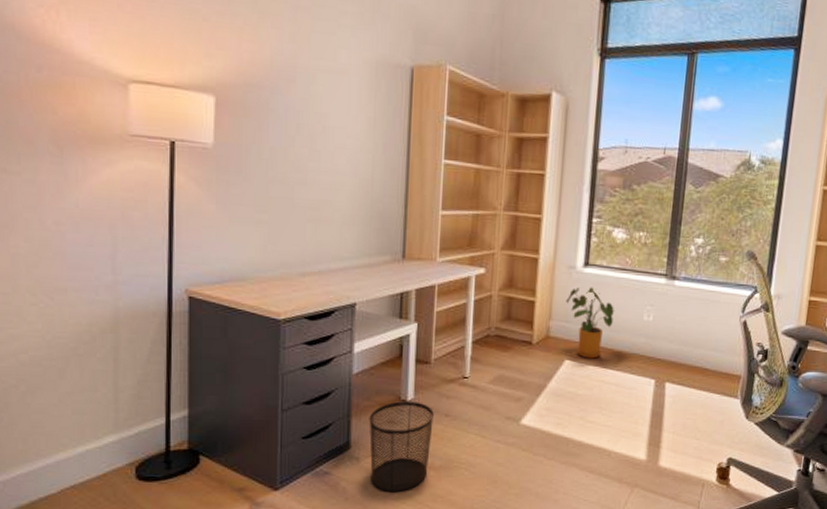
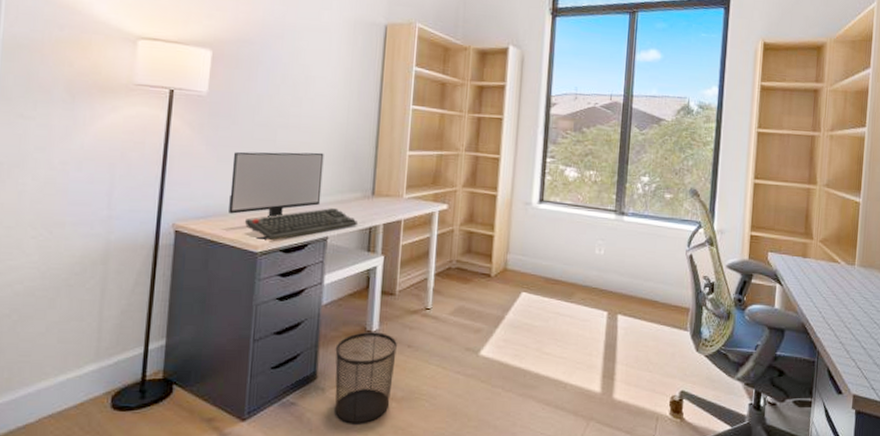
computer monitor: none [246,211,348,282] -> present [229,151,324,217]
computer keyboard: none [264,272,387,308] -> present [244,208,357,241]
house plant: present [566,287,615,359] -> none [522,222,569,291]

